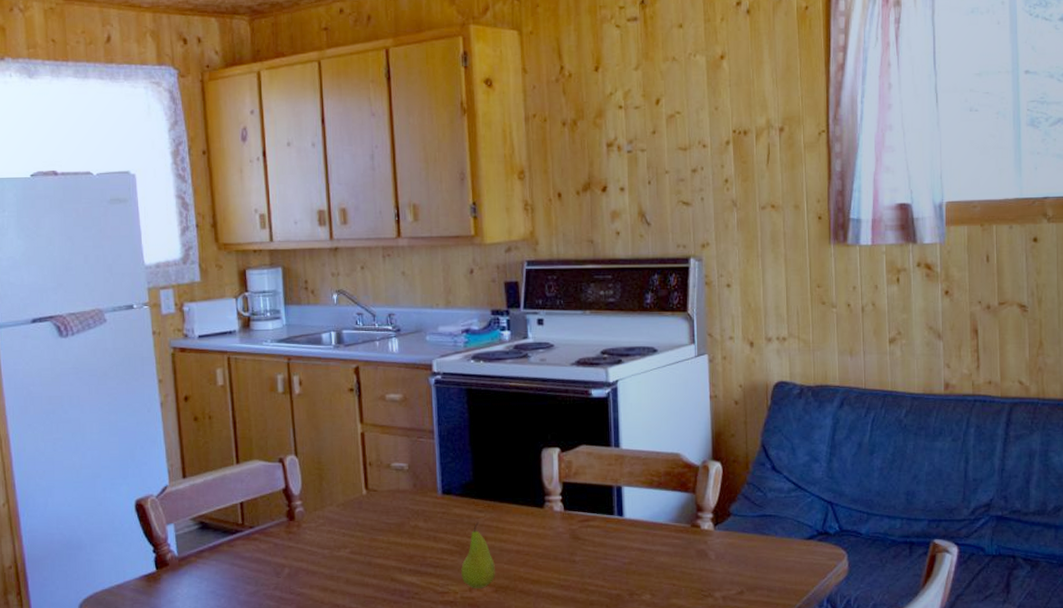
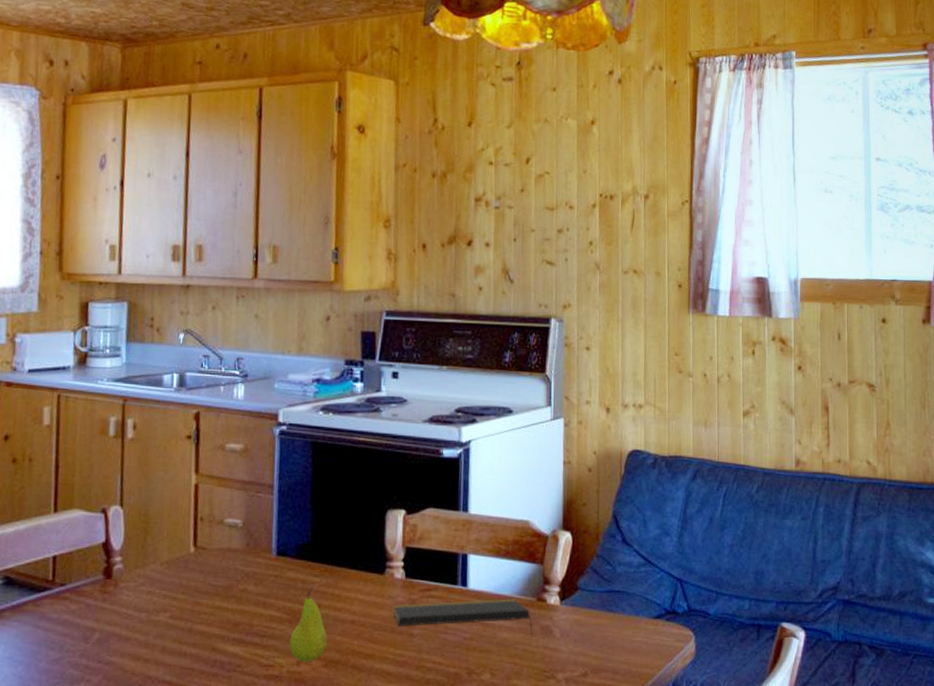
notepad: none [554,526,689,560] -> present [392,598,533,637]

